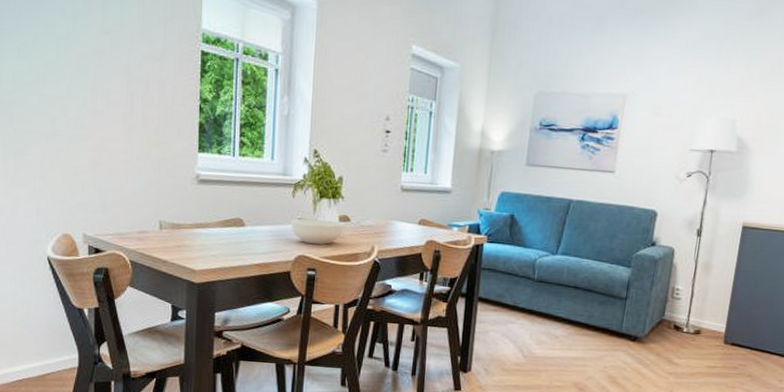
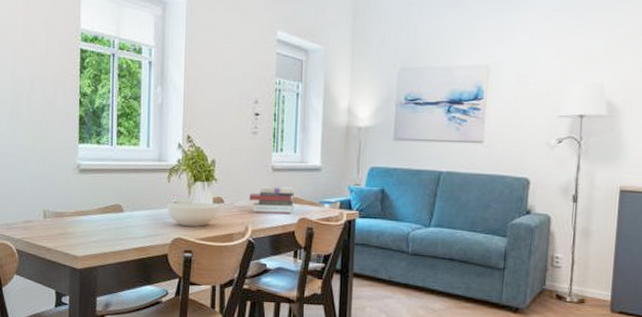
books: none [377,206,423,236] -> present [249,185,295,215]

